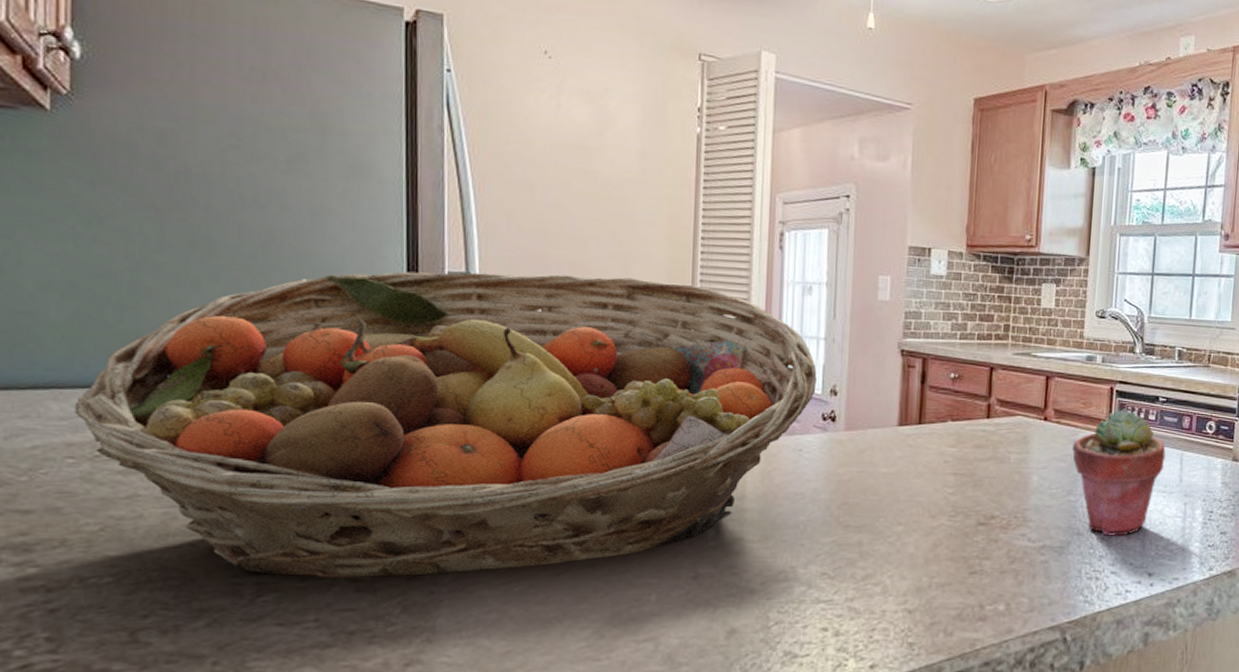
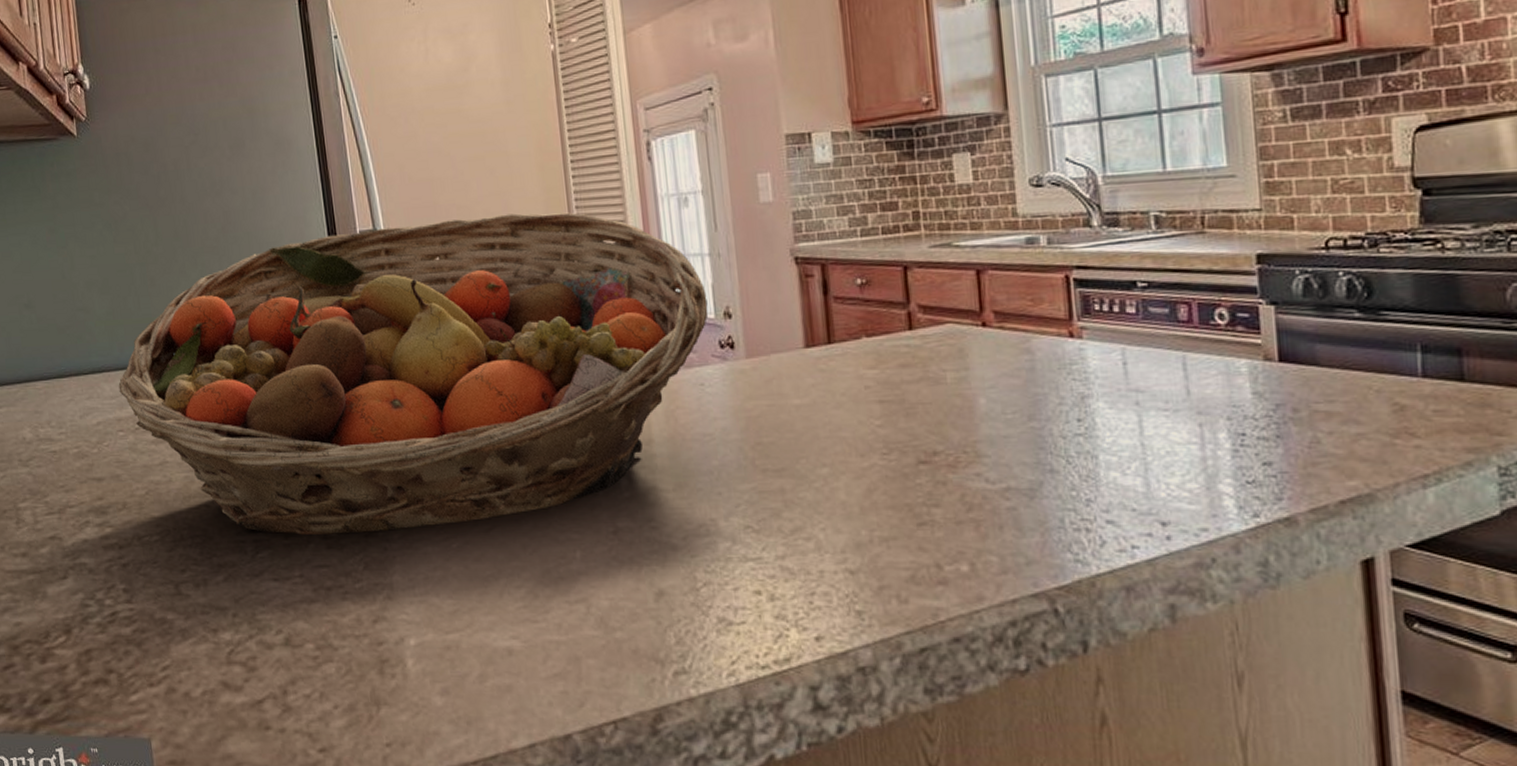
potted succulent: present [1072,408,1166,536] -> none [1024,301,1160,473]

